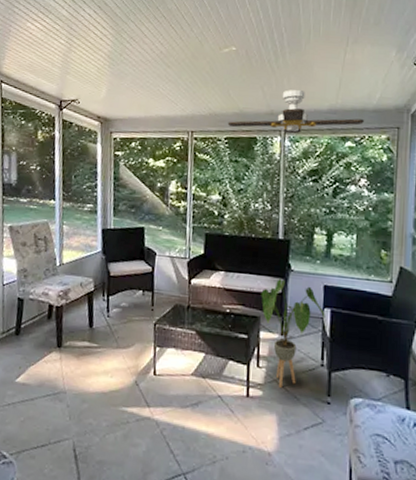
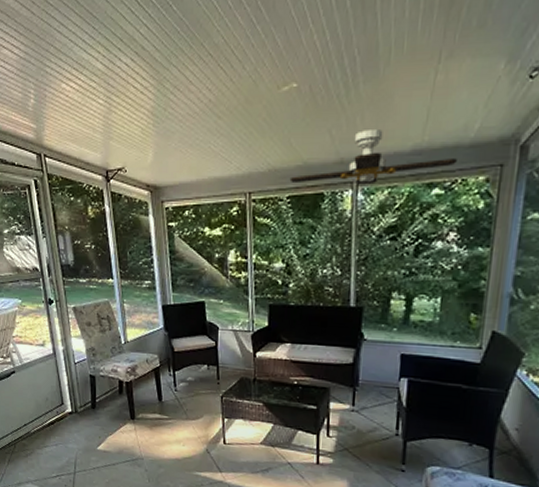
house plant: present [261,279,325,388] -> none [330,349,402,456]

